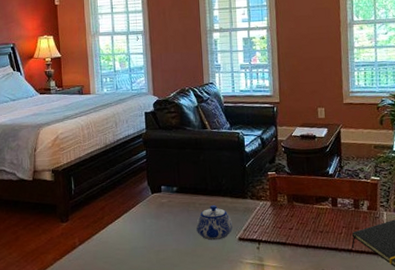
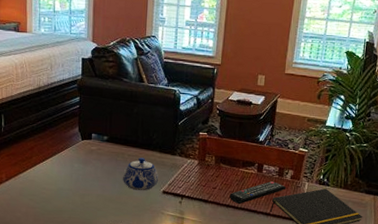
remote control: none [307,215,365,243] -> present [229,181,287,204]

